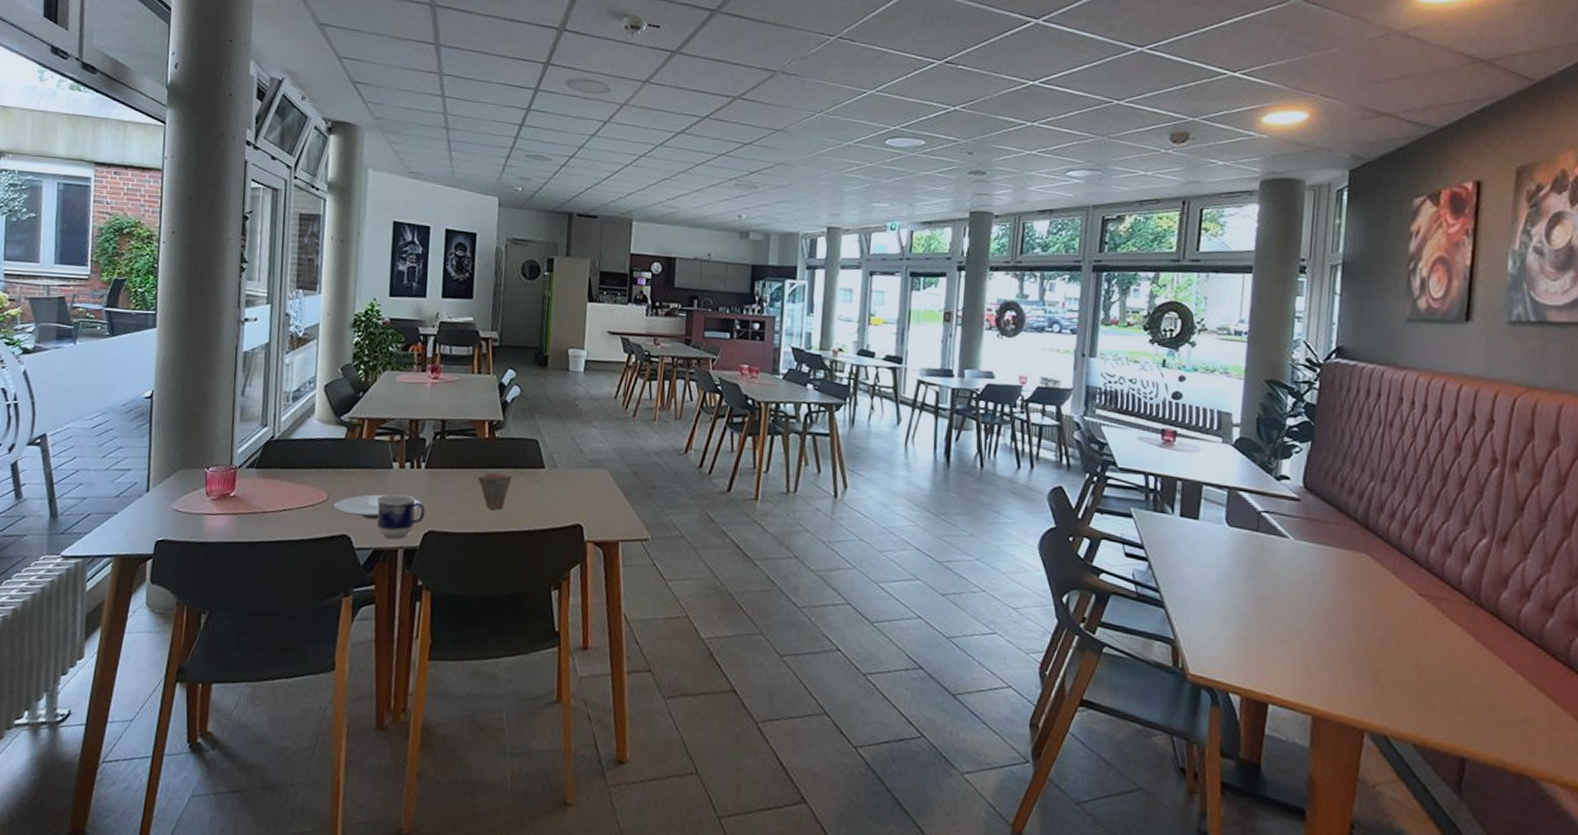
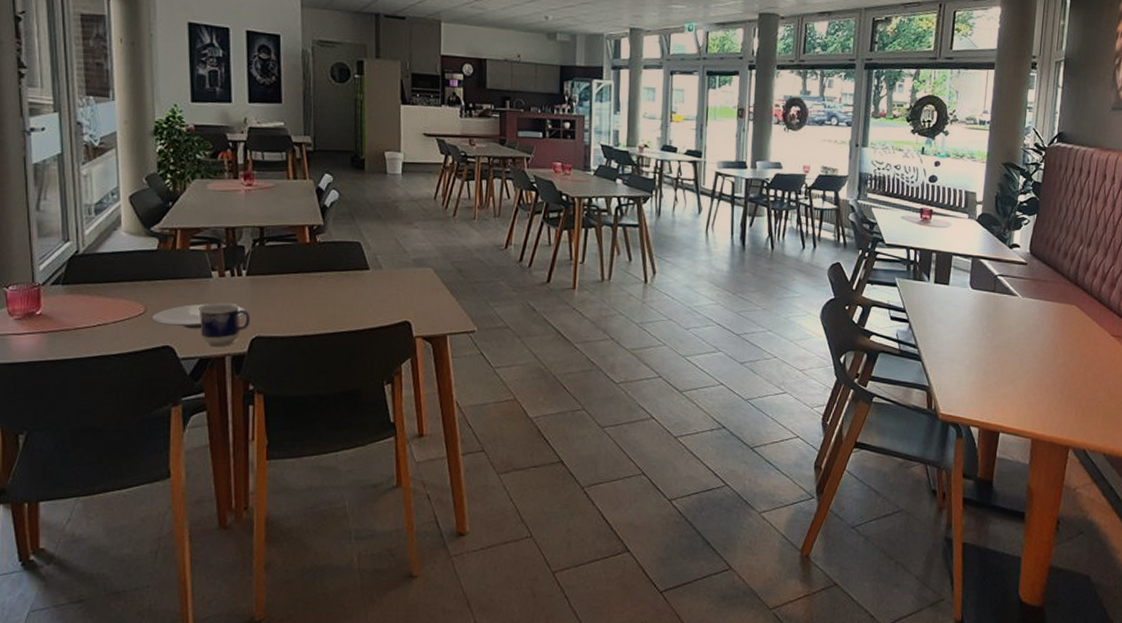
cup: present [477,471,513,510] -> none [301,275,337,312]

